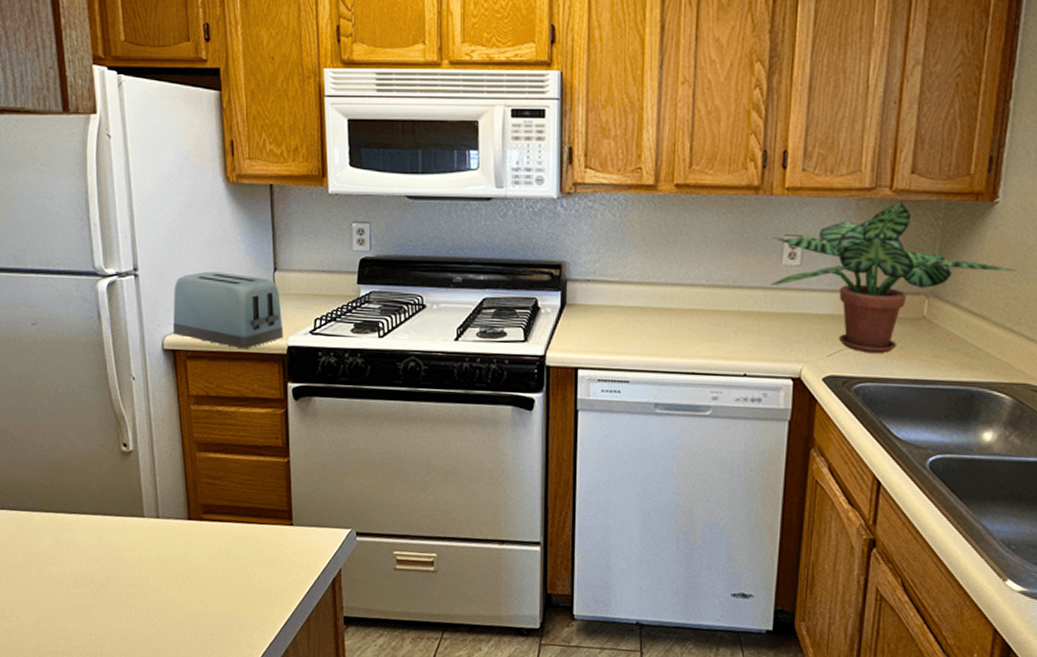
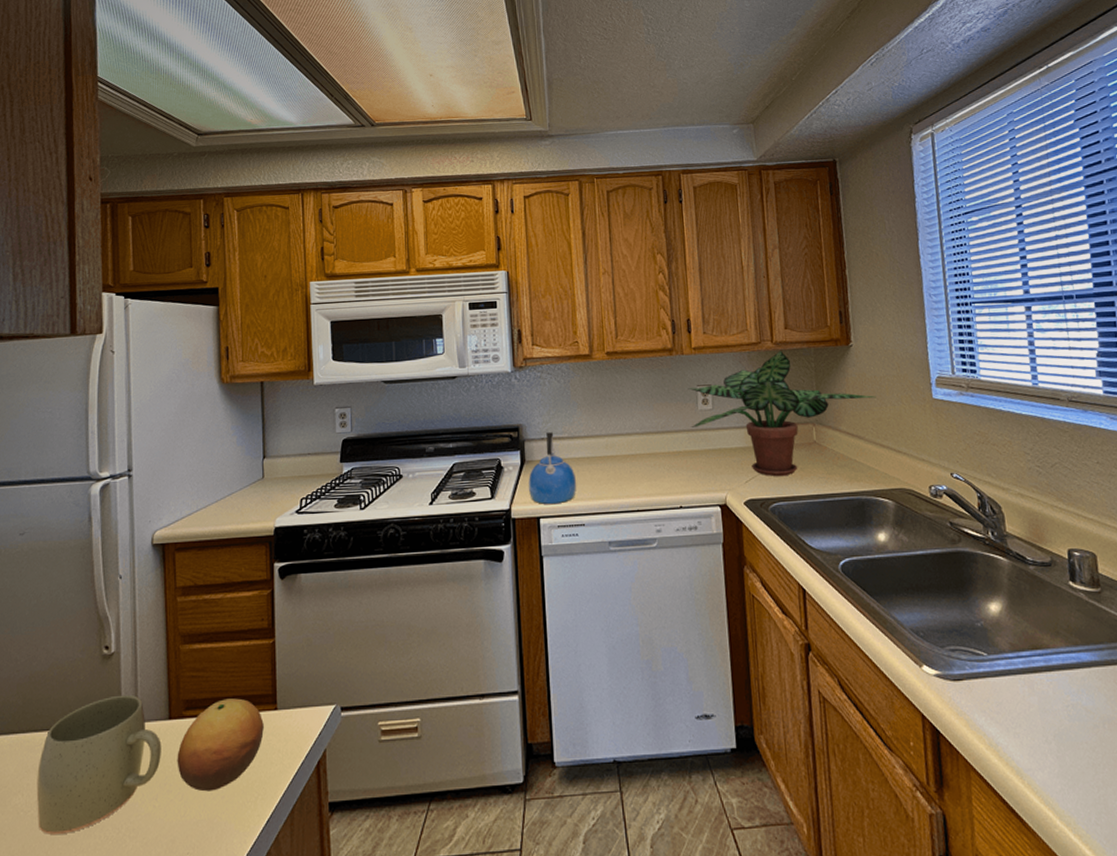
mug: none [69,491,183,606] -> present [36,694,162,835]
toaster: present [172,271,284,349] -> none [163,464,271,535]
fruit: none [197,508,280,590] -> present [177,698,264,792]
kettle: none [567,274,625,355] -> present [528,432,577,504]

